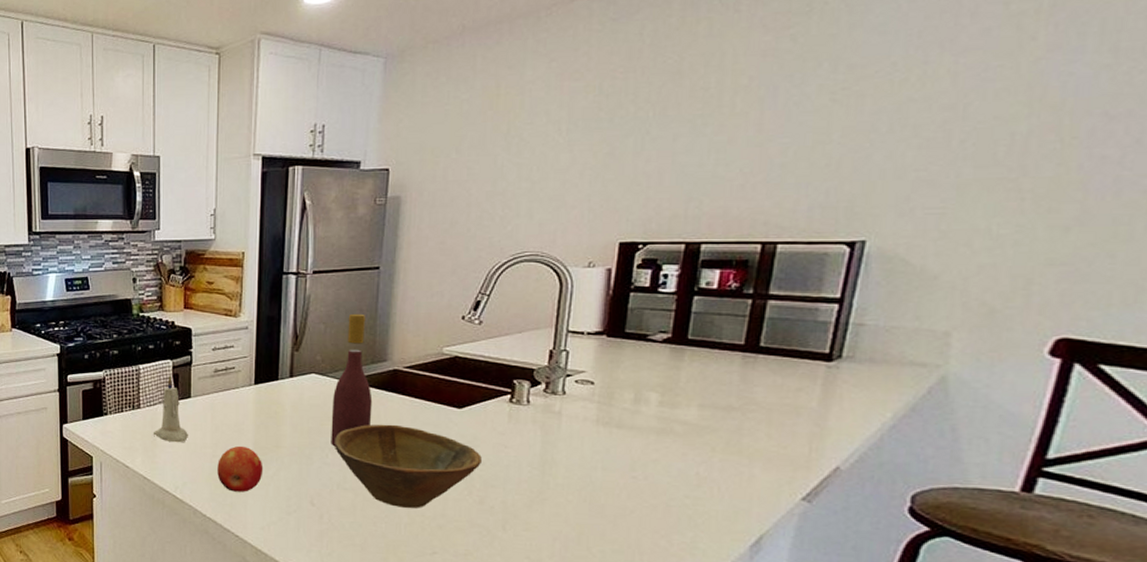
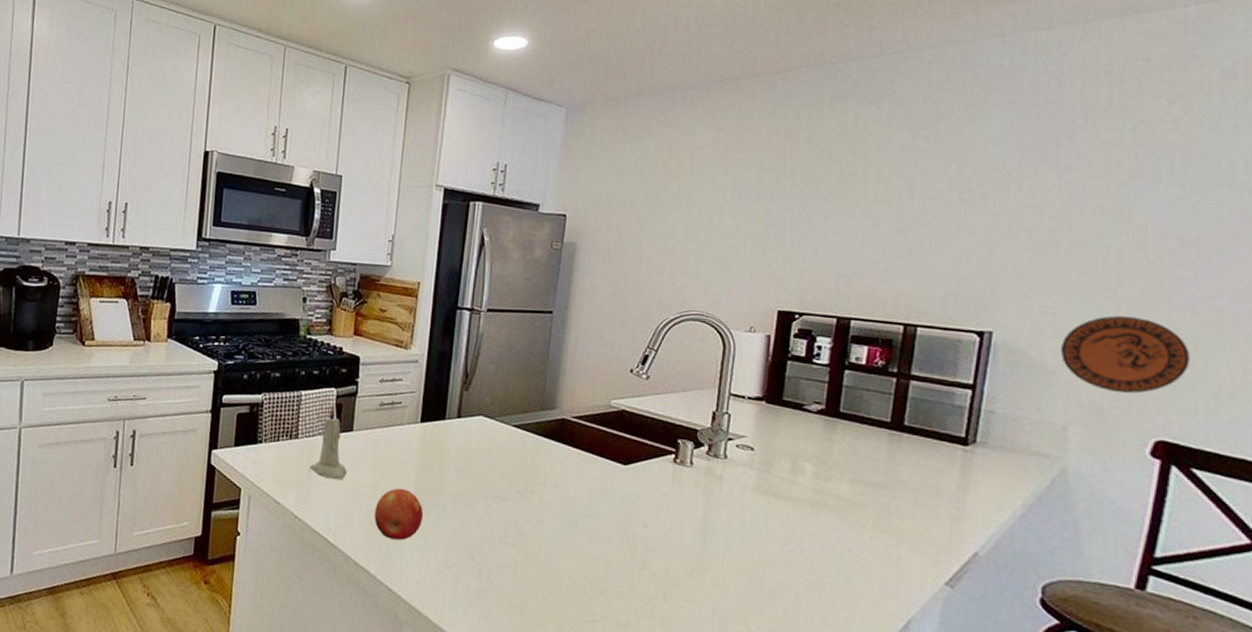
wine bottle: present [331,313,373,447] -> none [495,356,540,497]
bowl: present [333,424,482,508] -> none [498,475,645,570]
decorative plate: none [946,208,1108,292] -> present [1060,315,1190,394]

